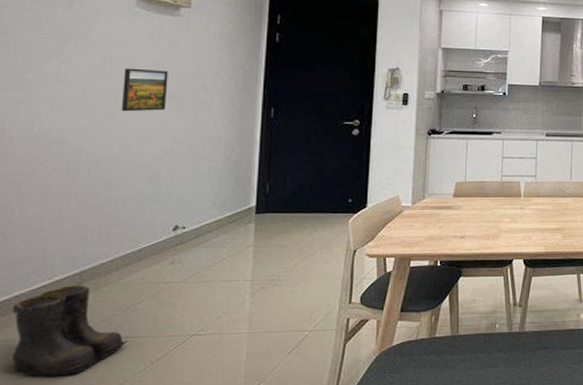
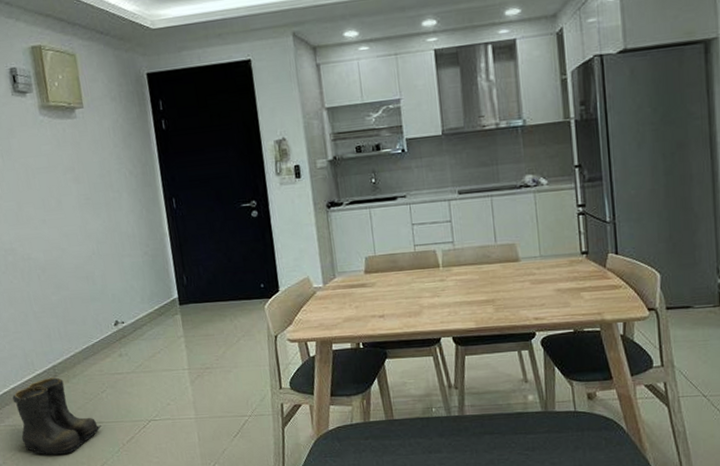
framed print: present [121,68,168,112] -> none [44,174,85,218]

